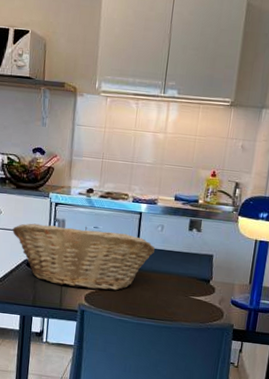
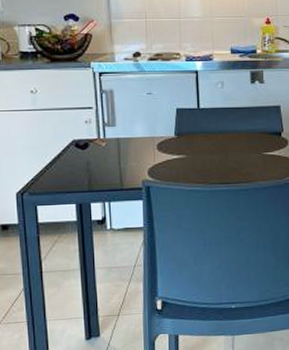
fruit basket: present [12,223,155,291] -> none [52,93,218,163]

